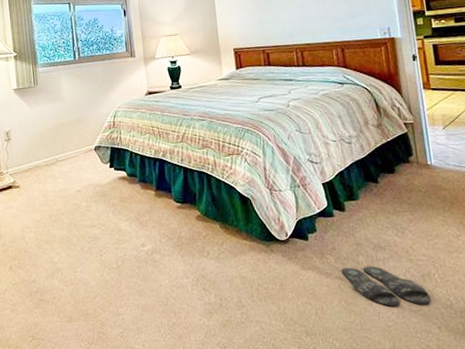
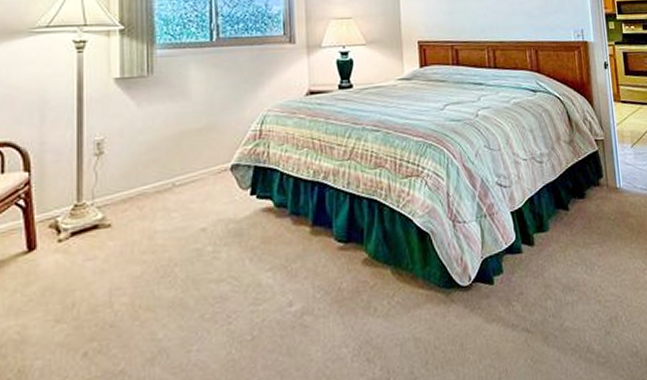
slippers: present [341,266,431,308] -> none [528,311,618,362]

